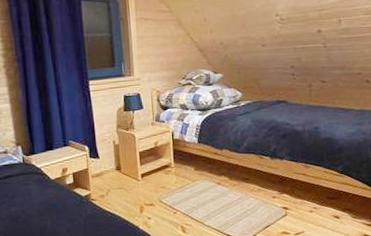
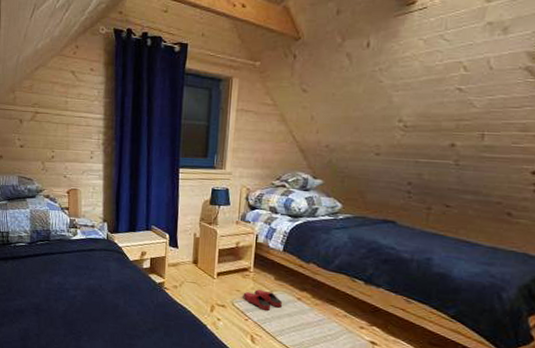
slippers: none [168,182,205,201] -> present [243,289,282,311]

